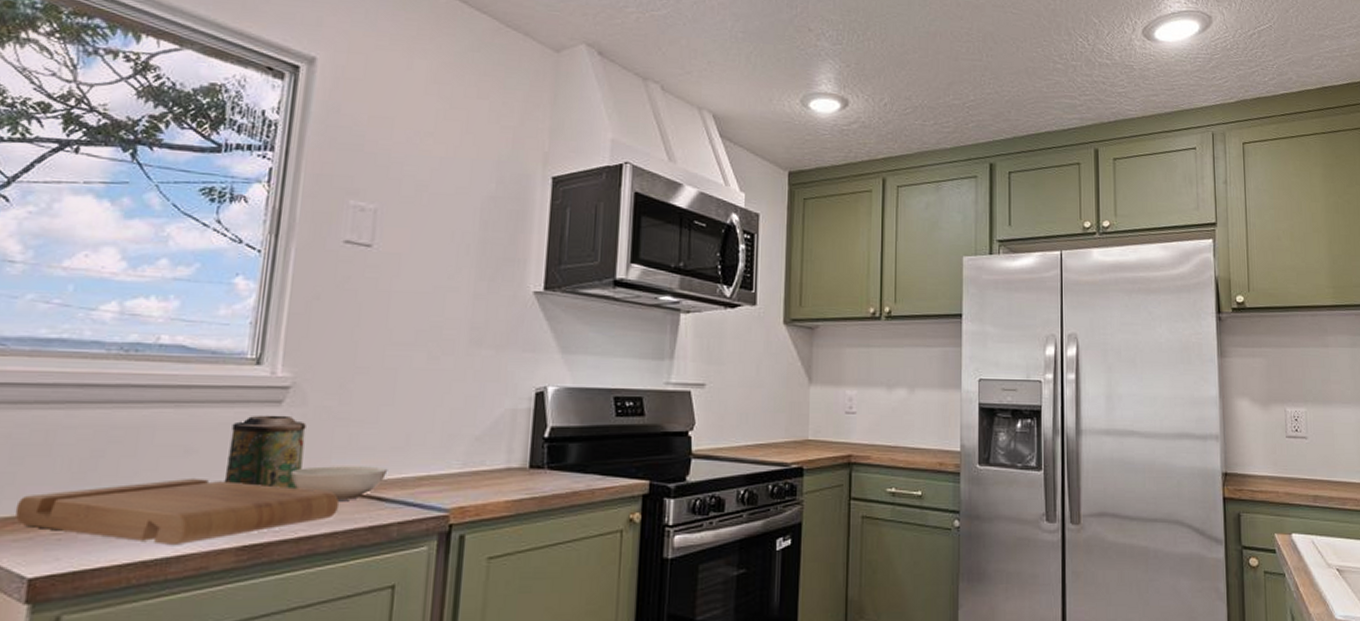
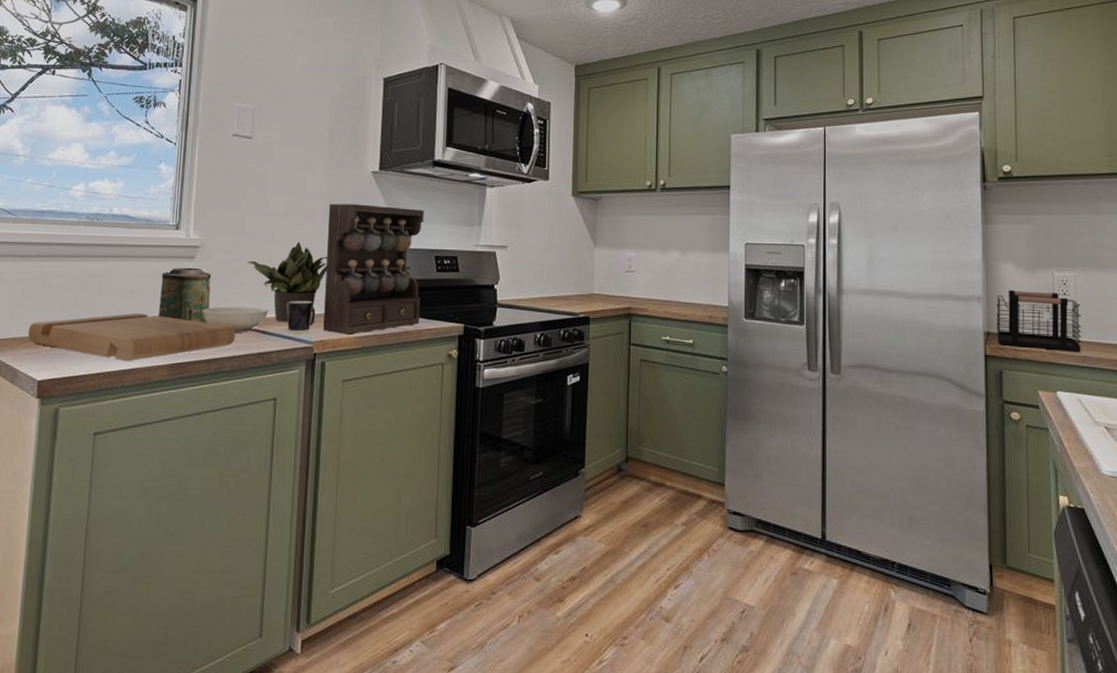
potted plant: none [359,380,473,485] -> present [247,241,328,322]
mug: none [413,455,454,498] -> present [286,300,316,333]
spice rack: none [463,331,602,498] -> present [323,203,424,335]
dish rack: none [1233,426,1314,492] -> present [996,289,1082,353]

